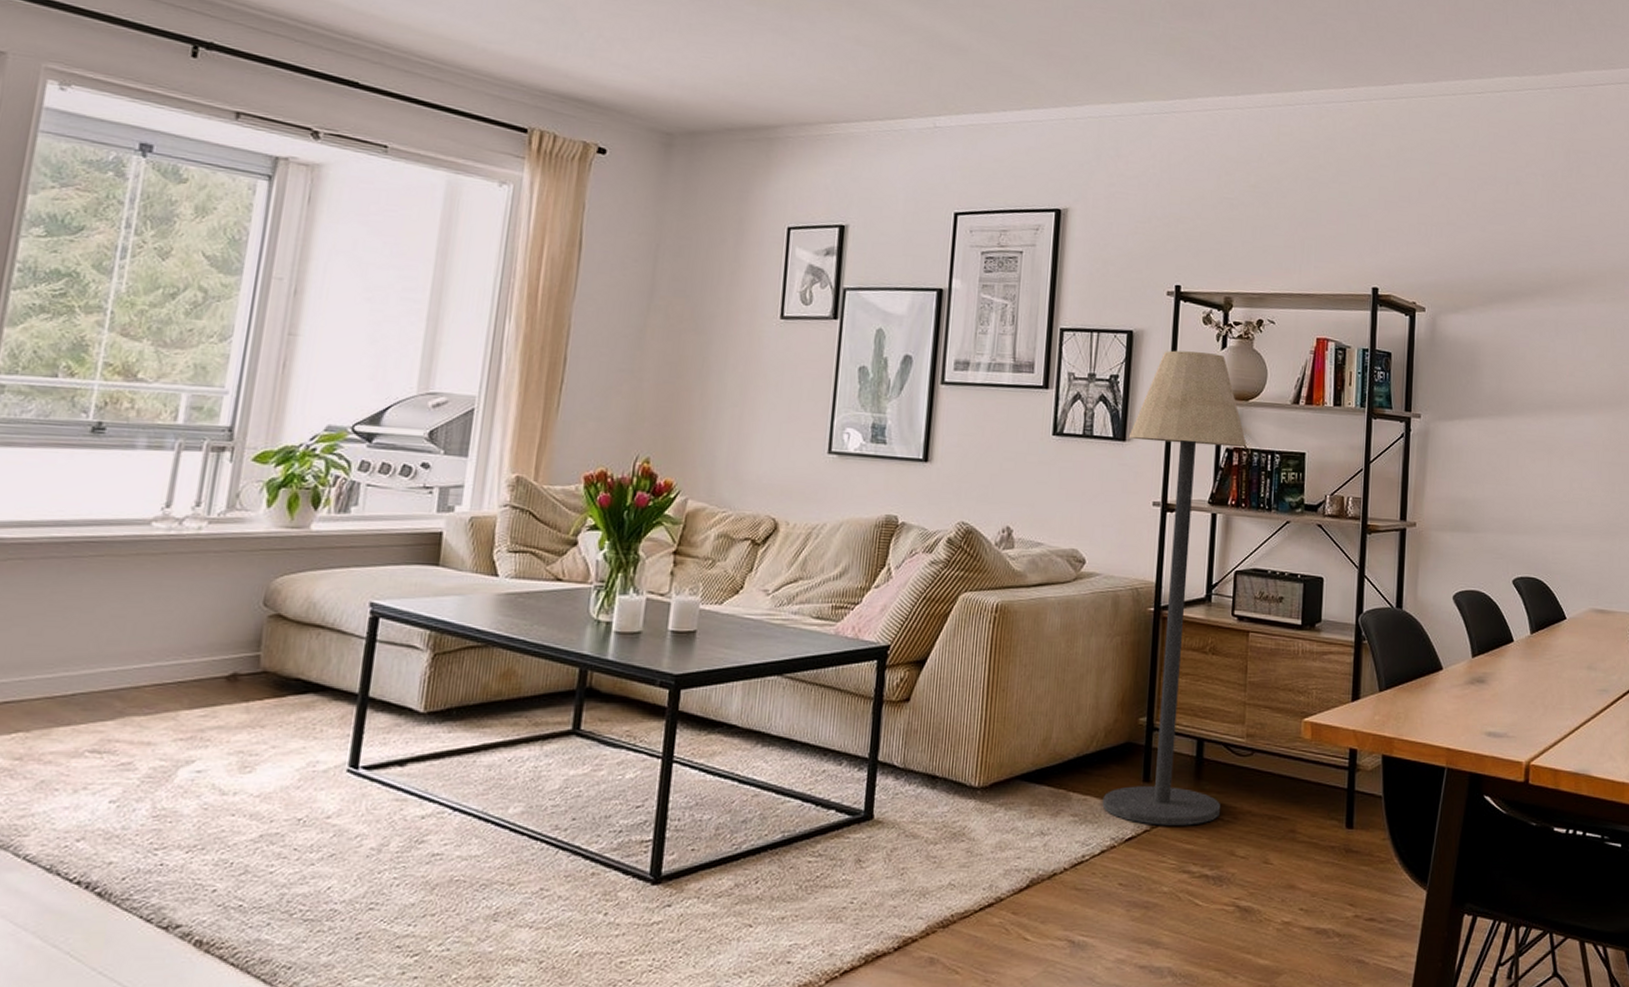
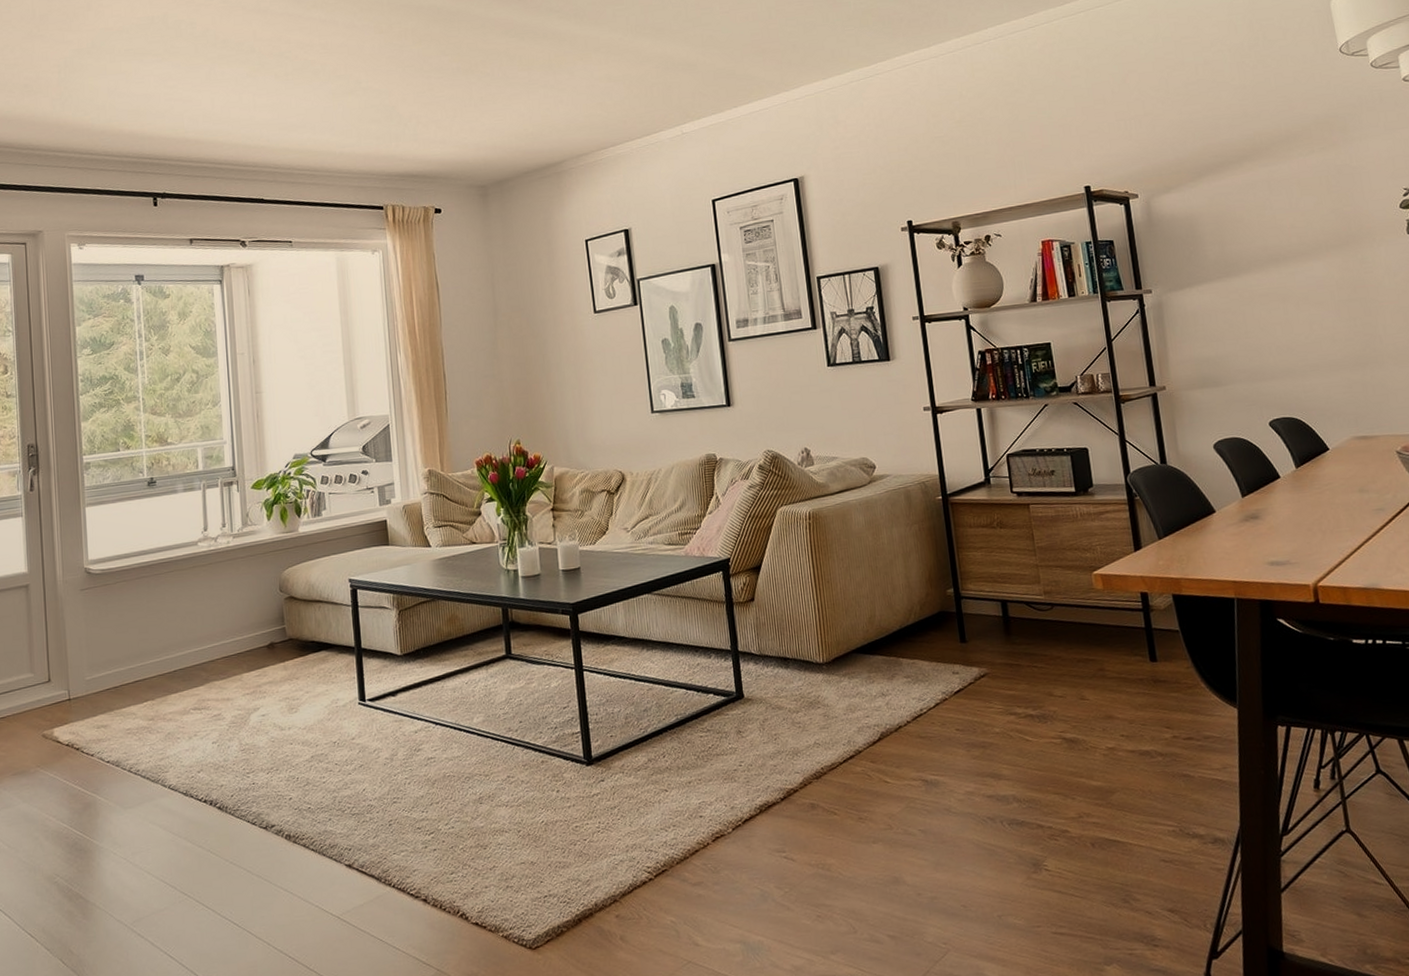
floor lamp: present [1102,350,1247,826] -> none [891,272,1033,678]

